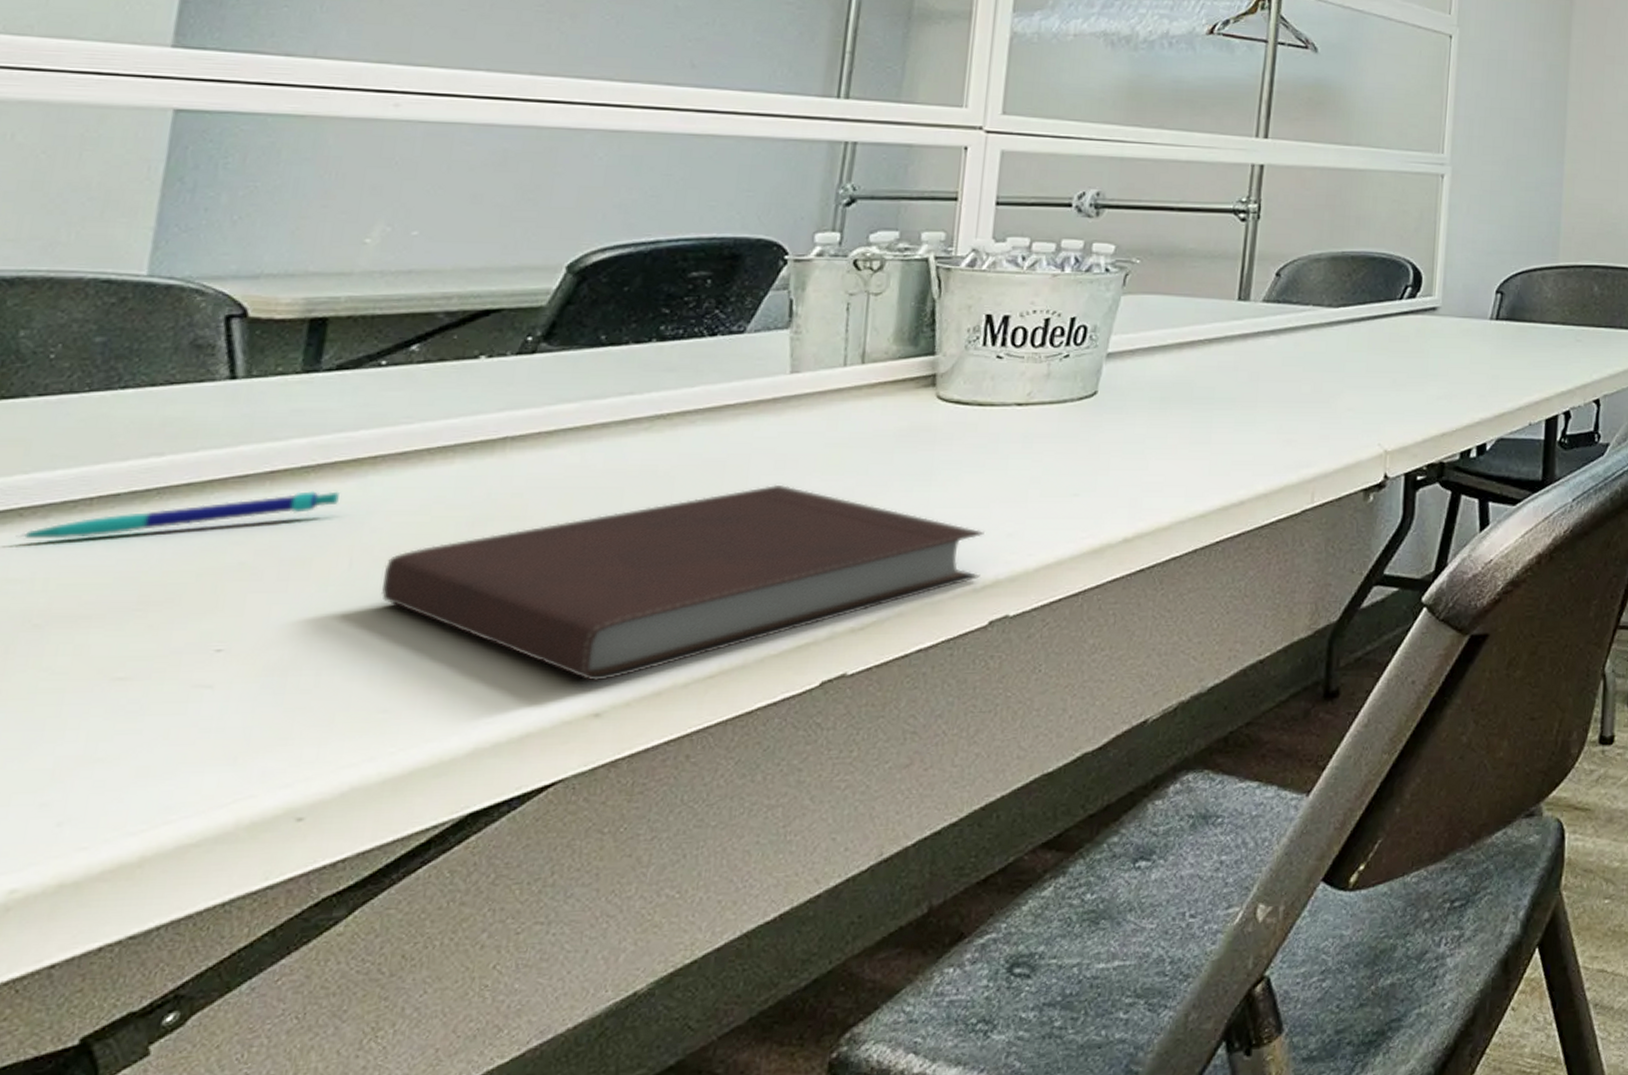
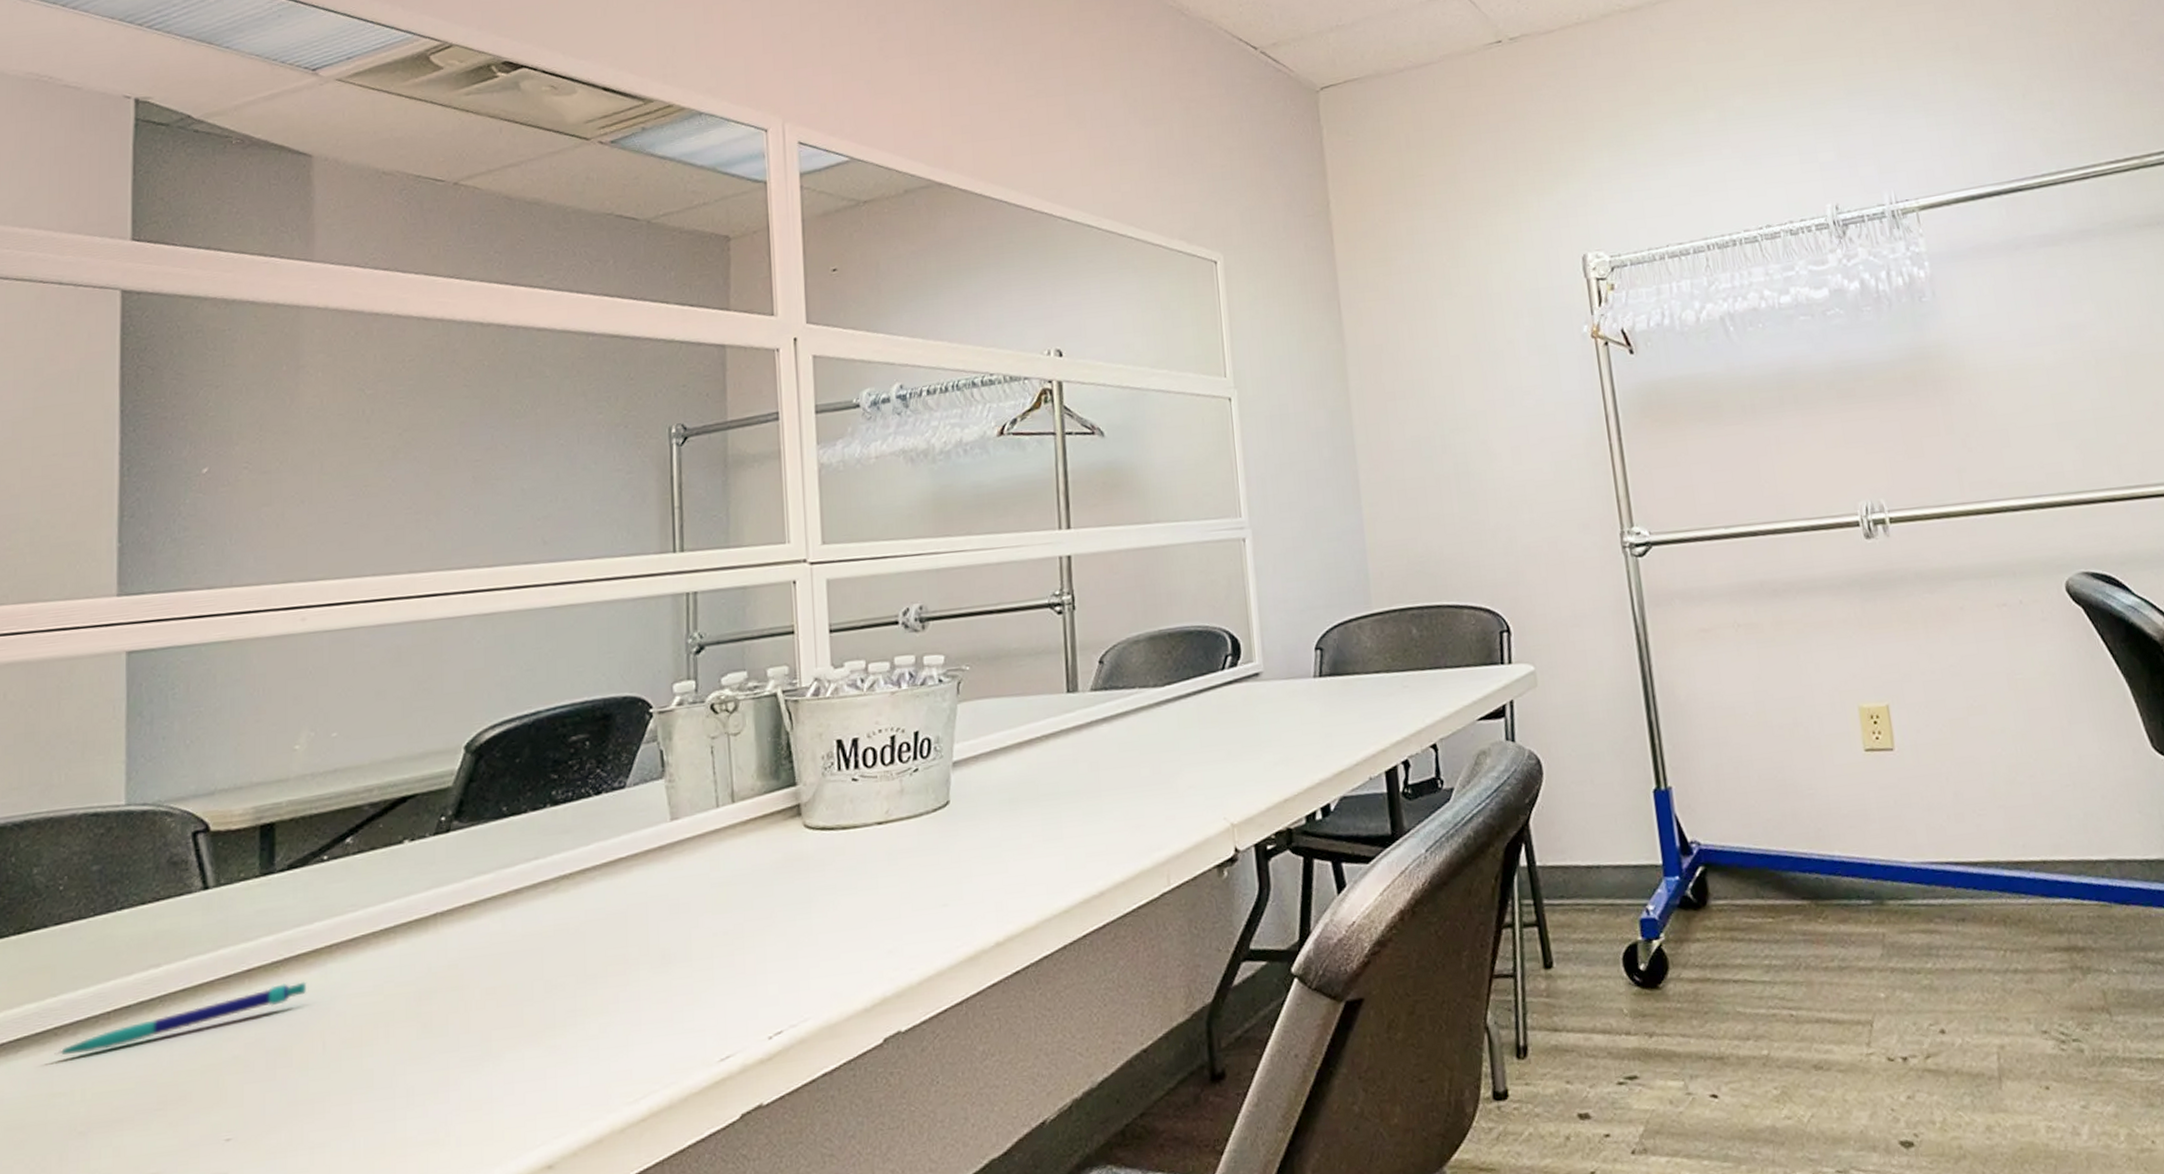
notebook: present [380,484,985,681] -> none [352,927,869,1136]

